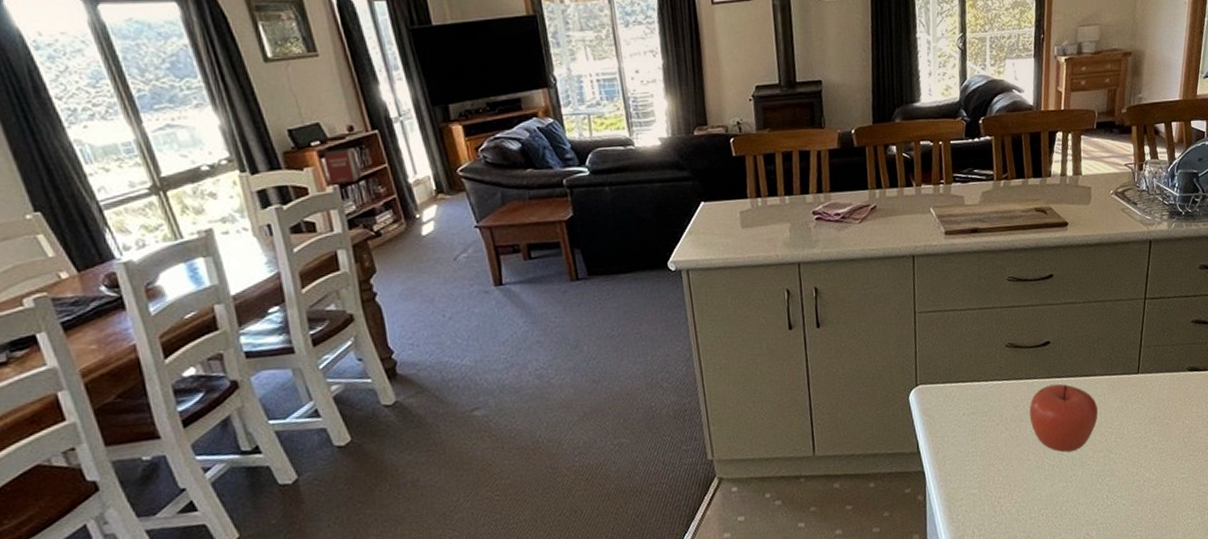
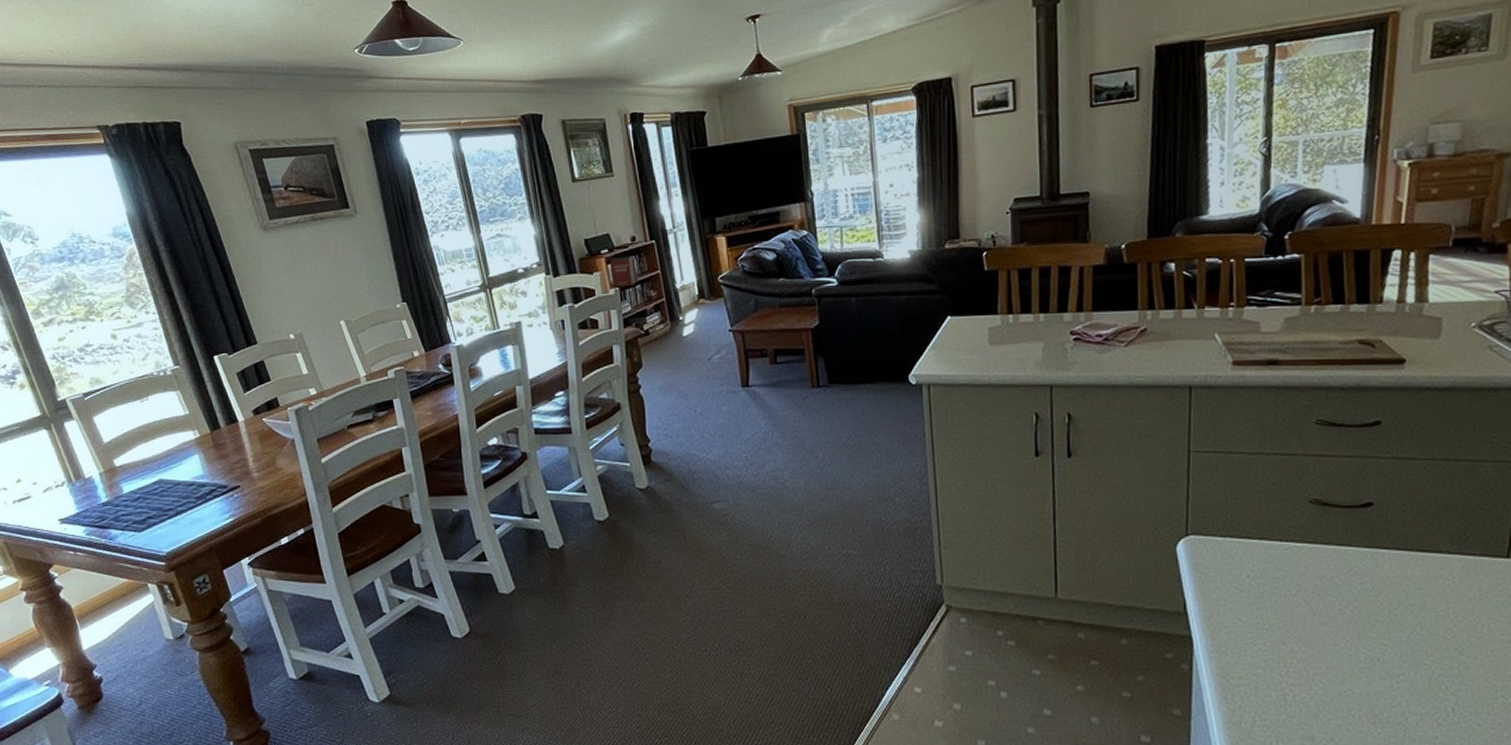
fruit: present [1029,383,1098,452] -> none [1340,556,1443,643]

